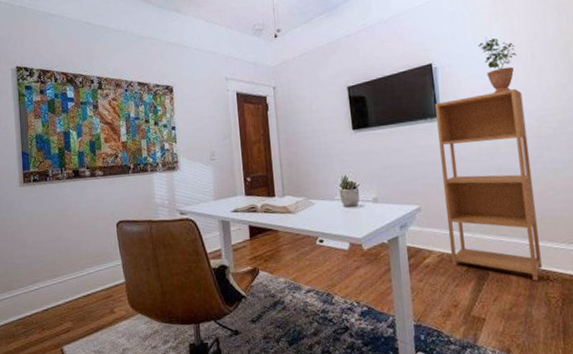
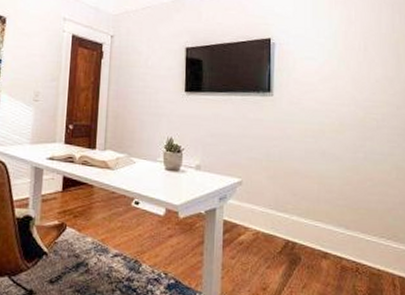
bookcase: present [435,88,542,281] -> none [266,75,353,272]
potted plant: present [478,37,517,94] -> none [316,22,351,78]

